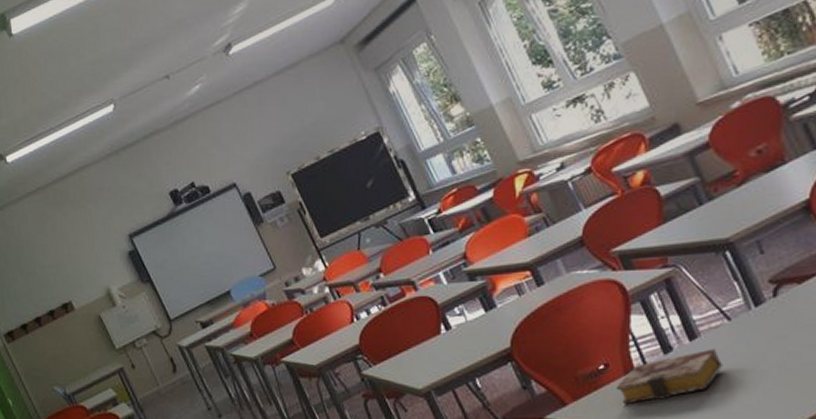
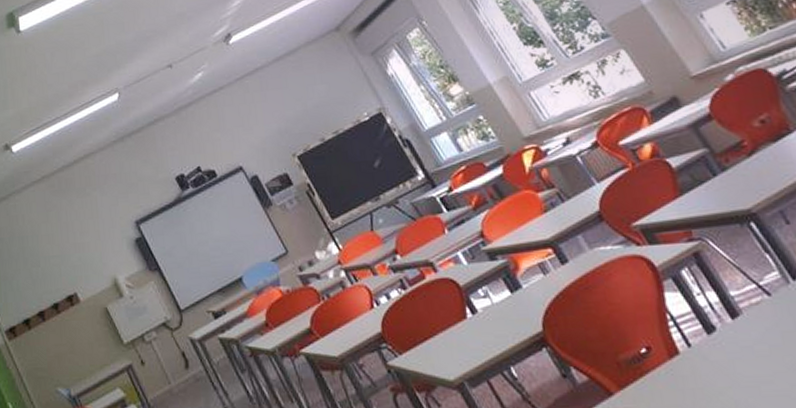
book: present [616,348,723,404] -> none [663,327,774,392]

